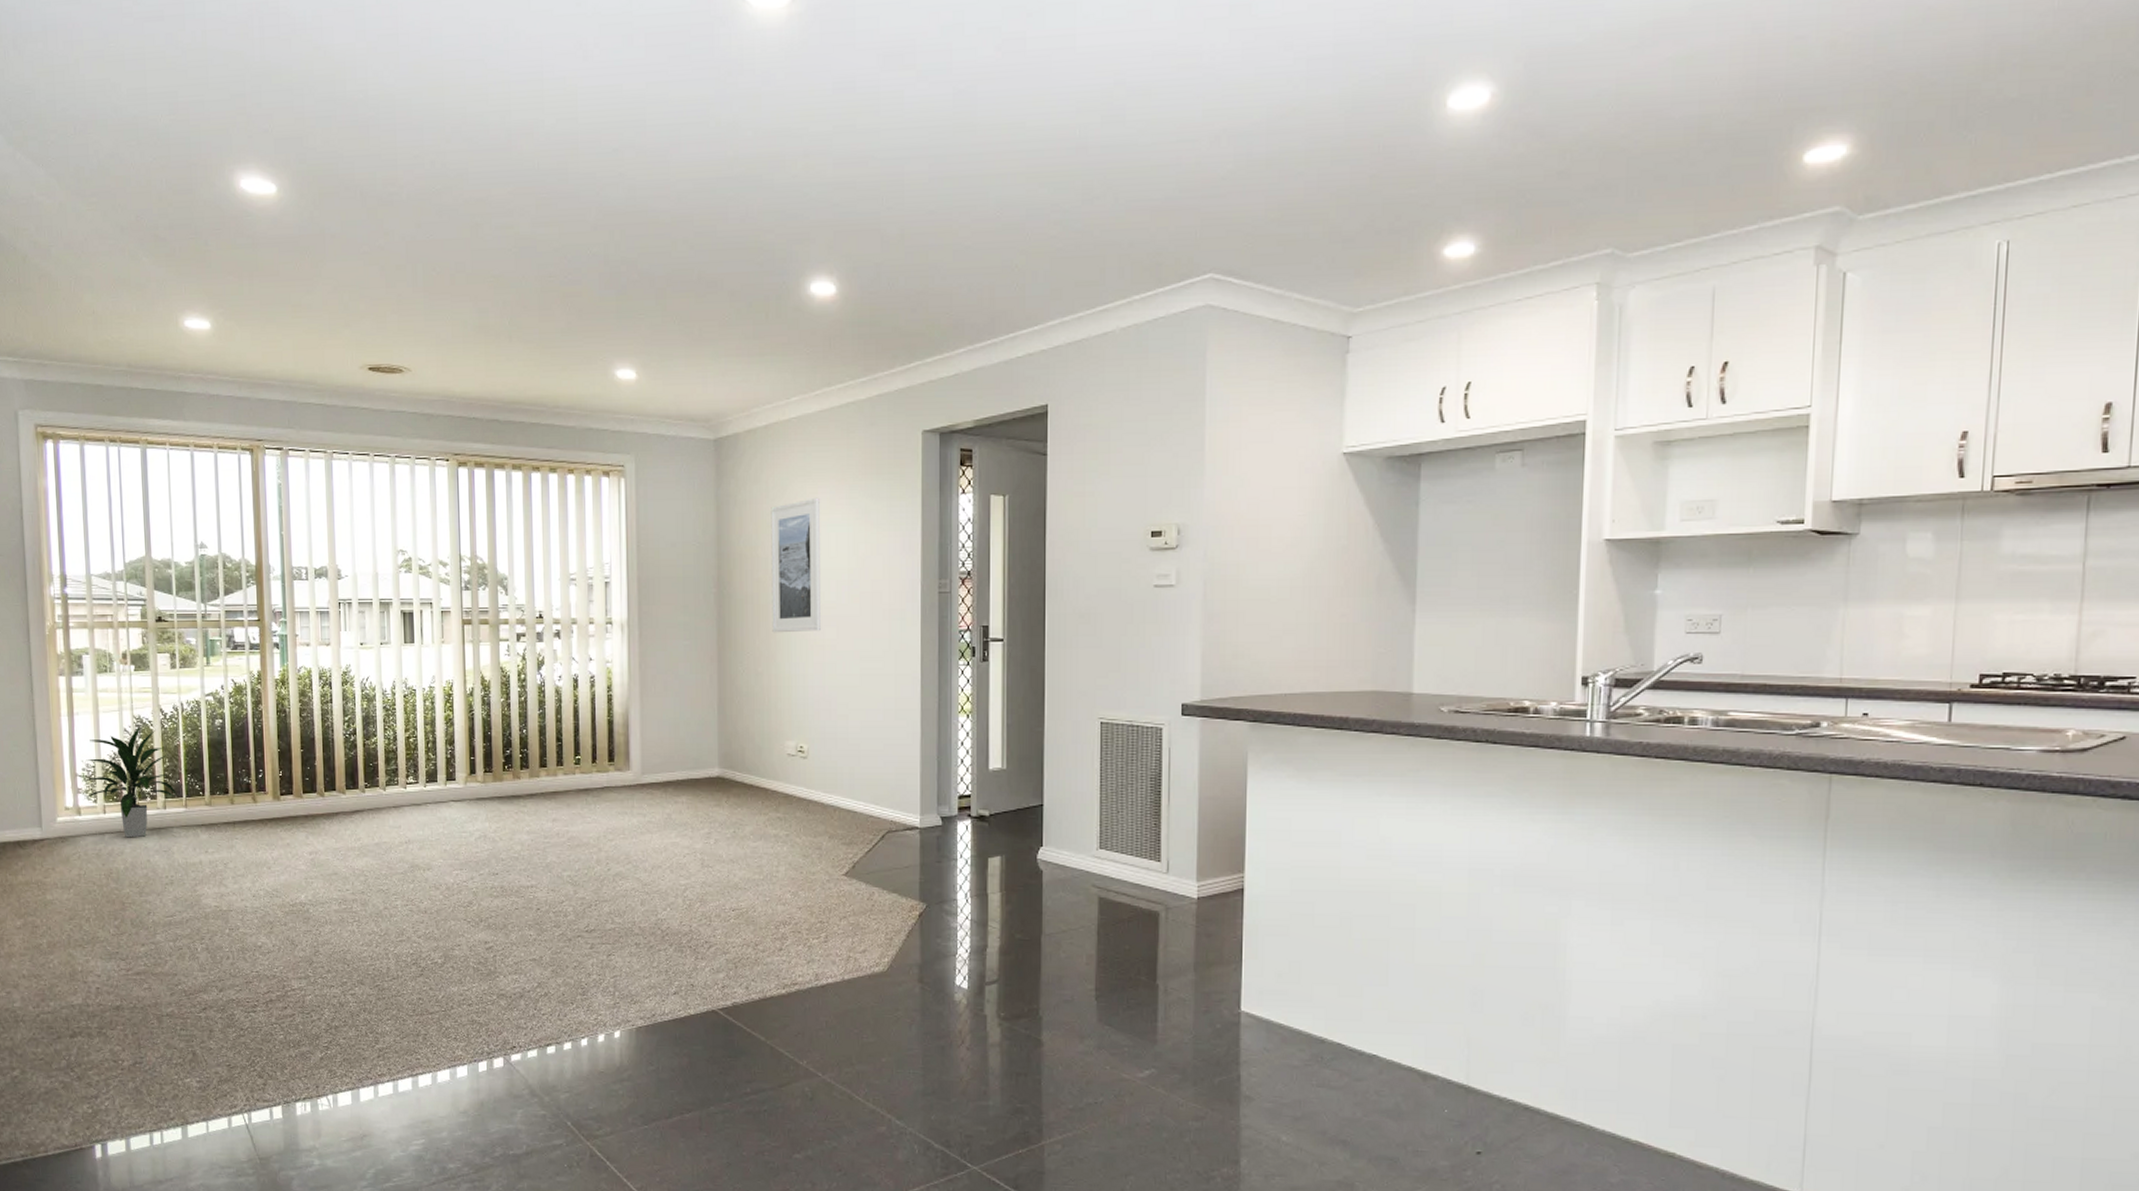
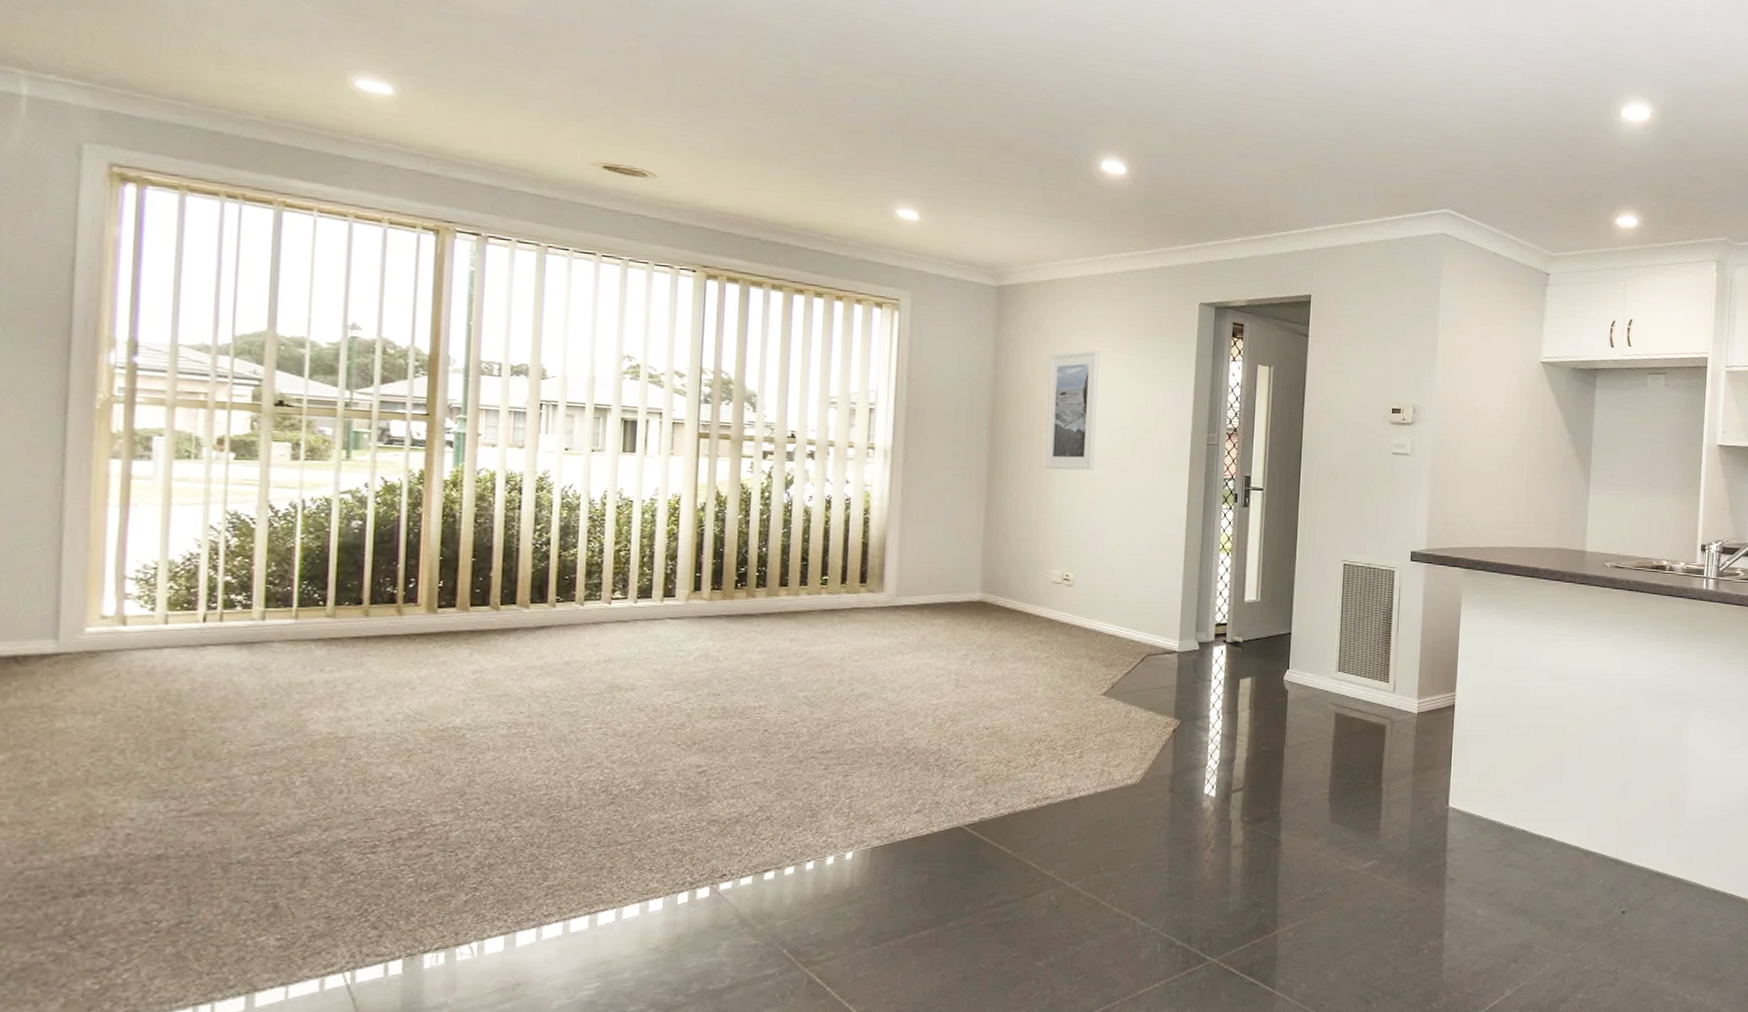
indoor plant: present [83,726,178,838] -> none [134,523,285,654]

